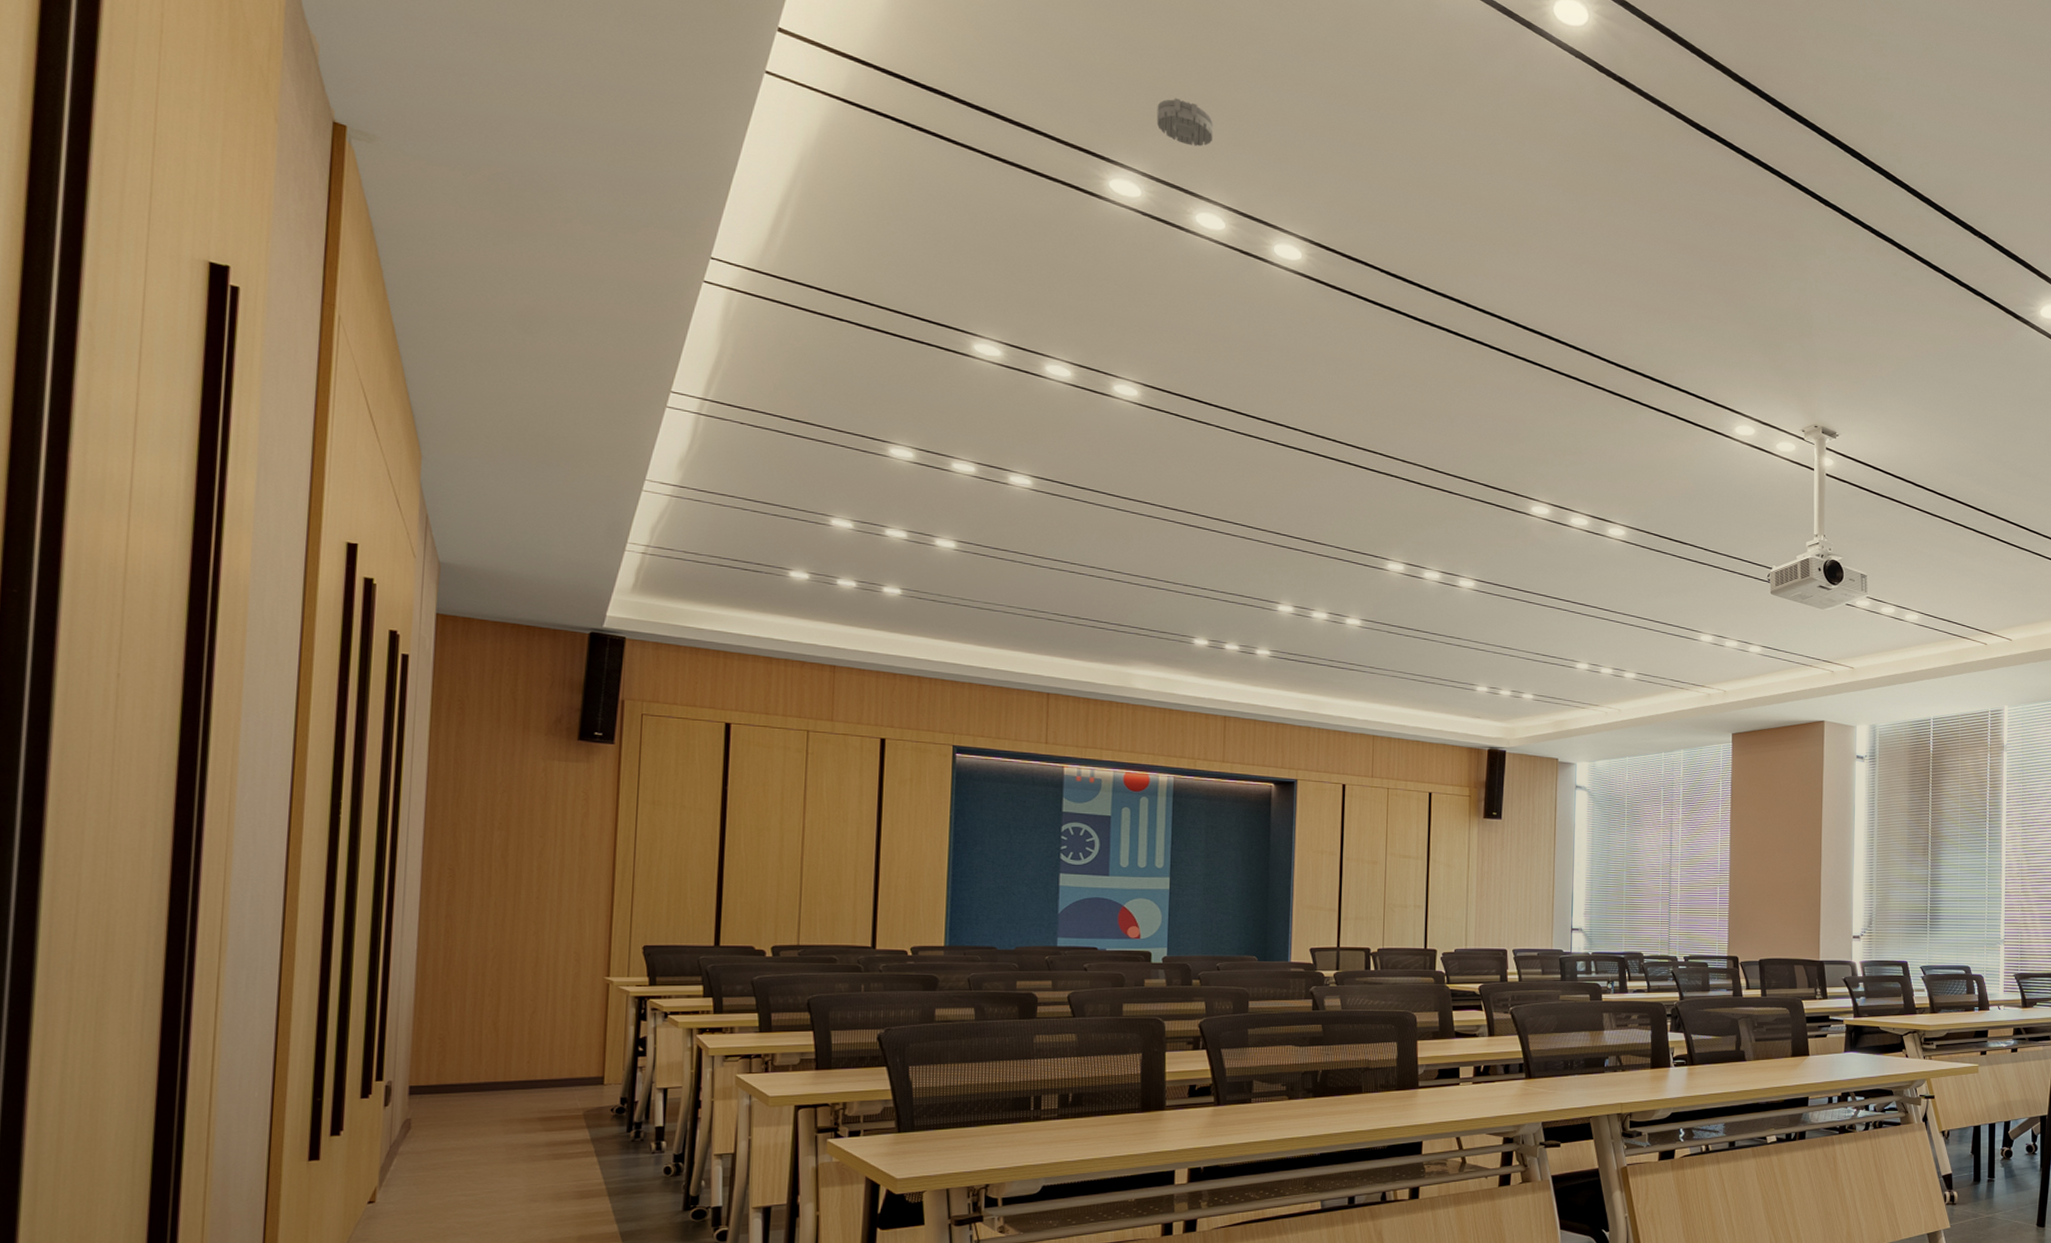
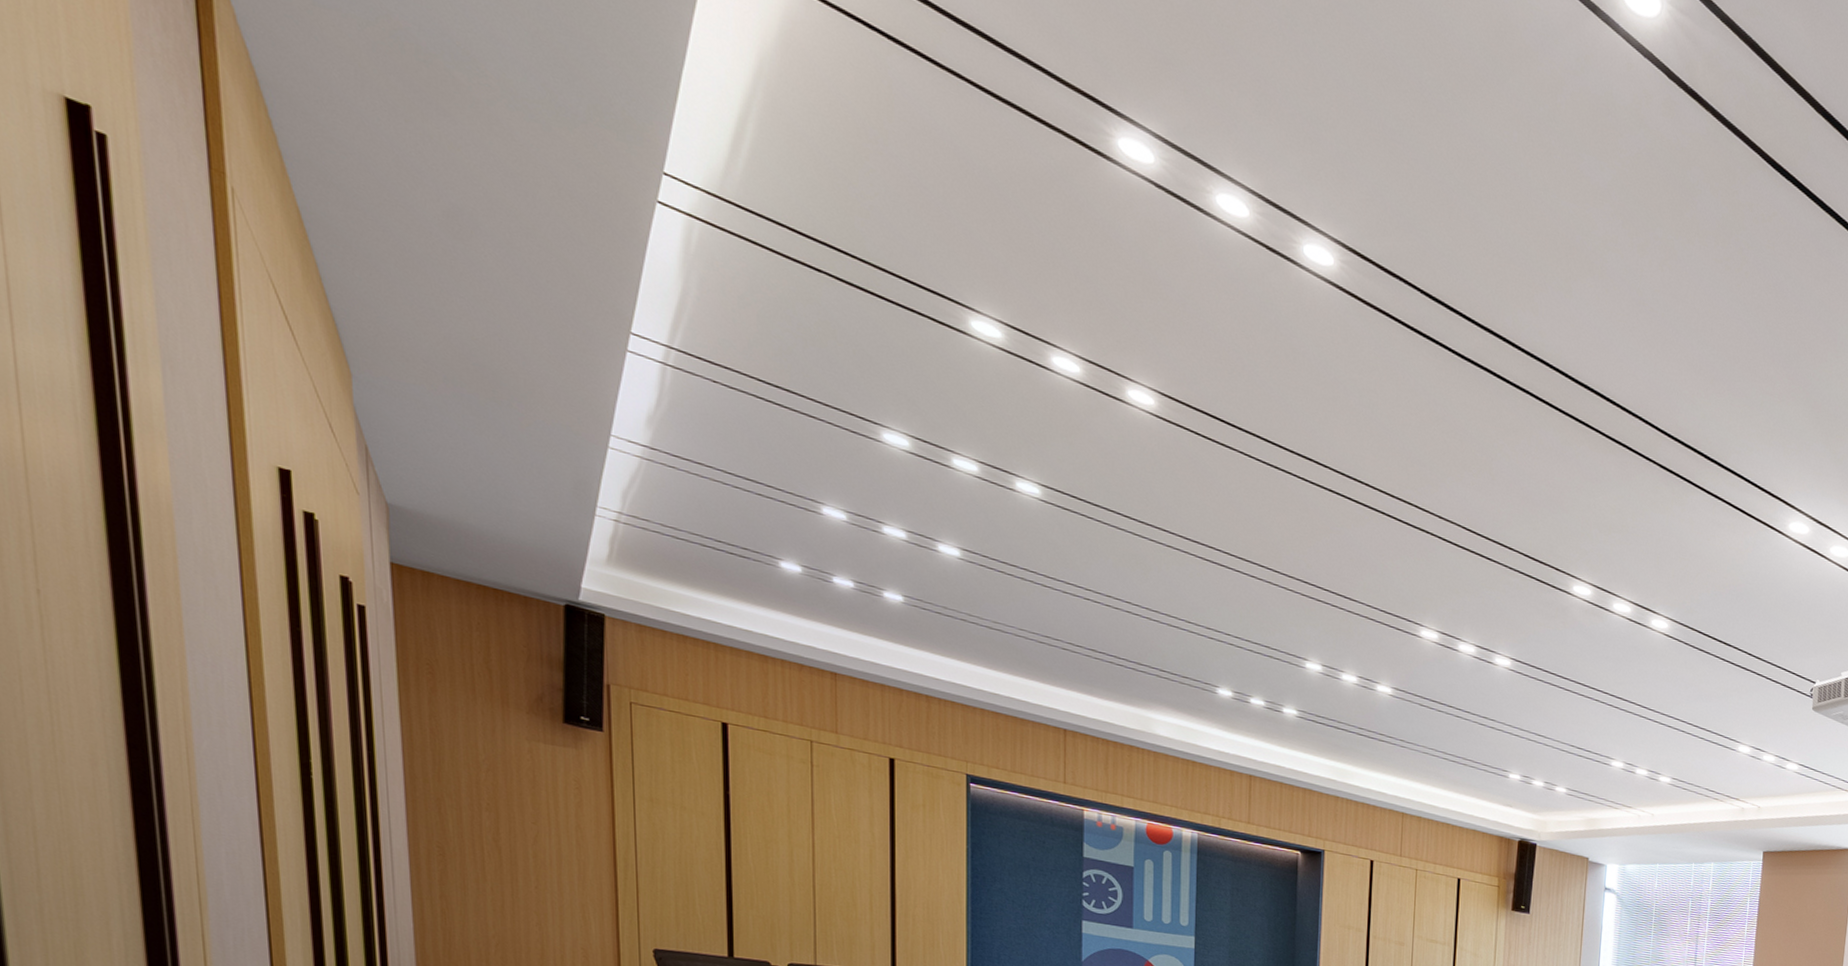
smoke detector: present [1156,98,1214,147] -> none [1170,44,1236,111]

